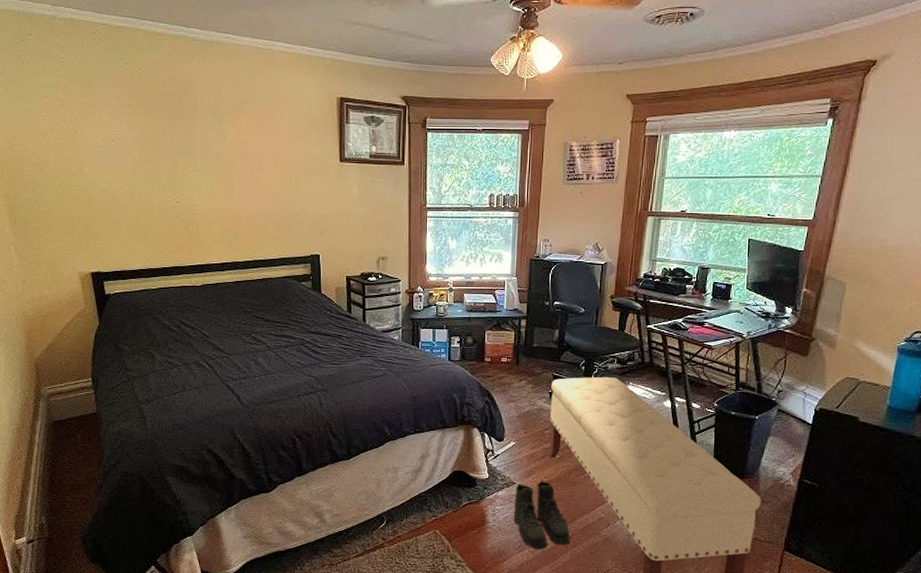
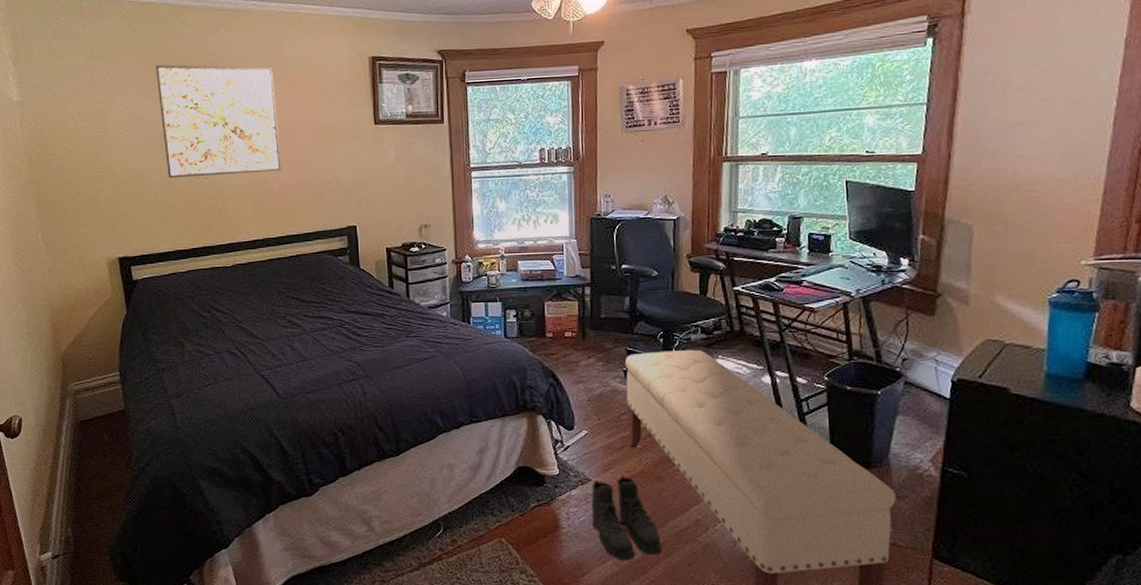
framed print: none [129,90,251,201] -> present [155,64,282,179]

